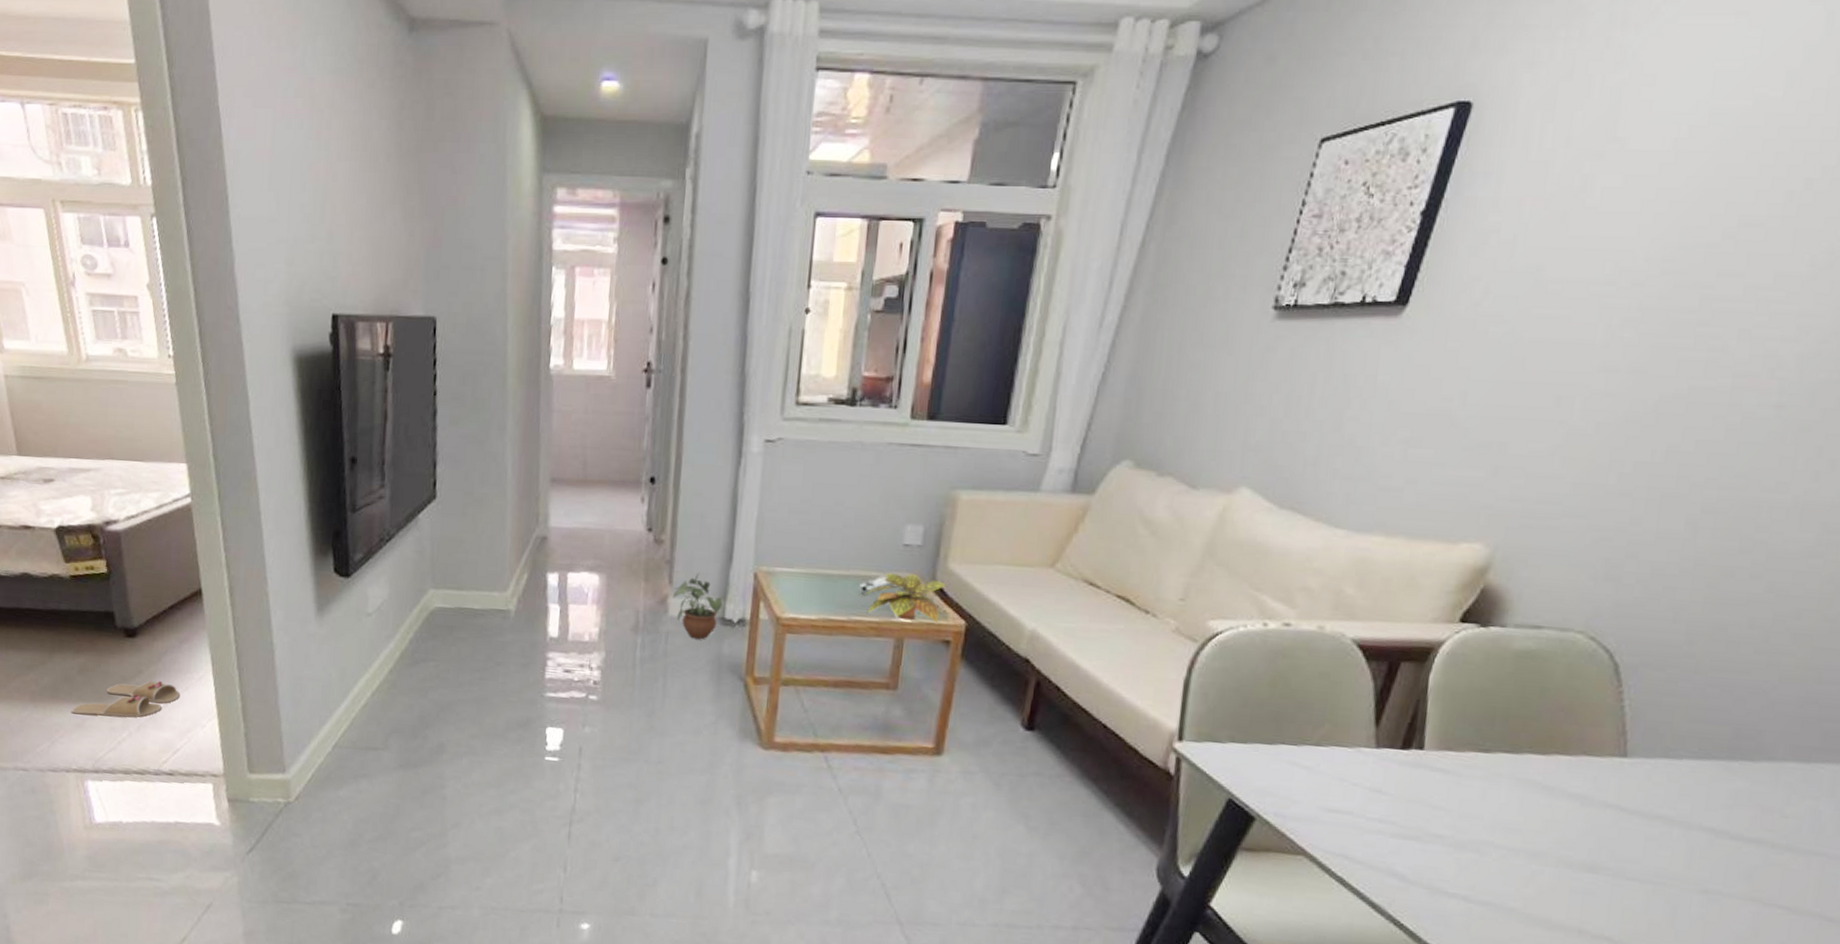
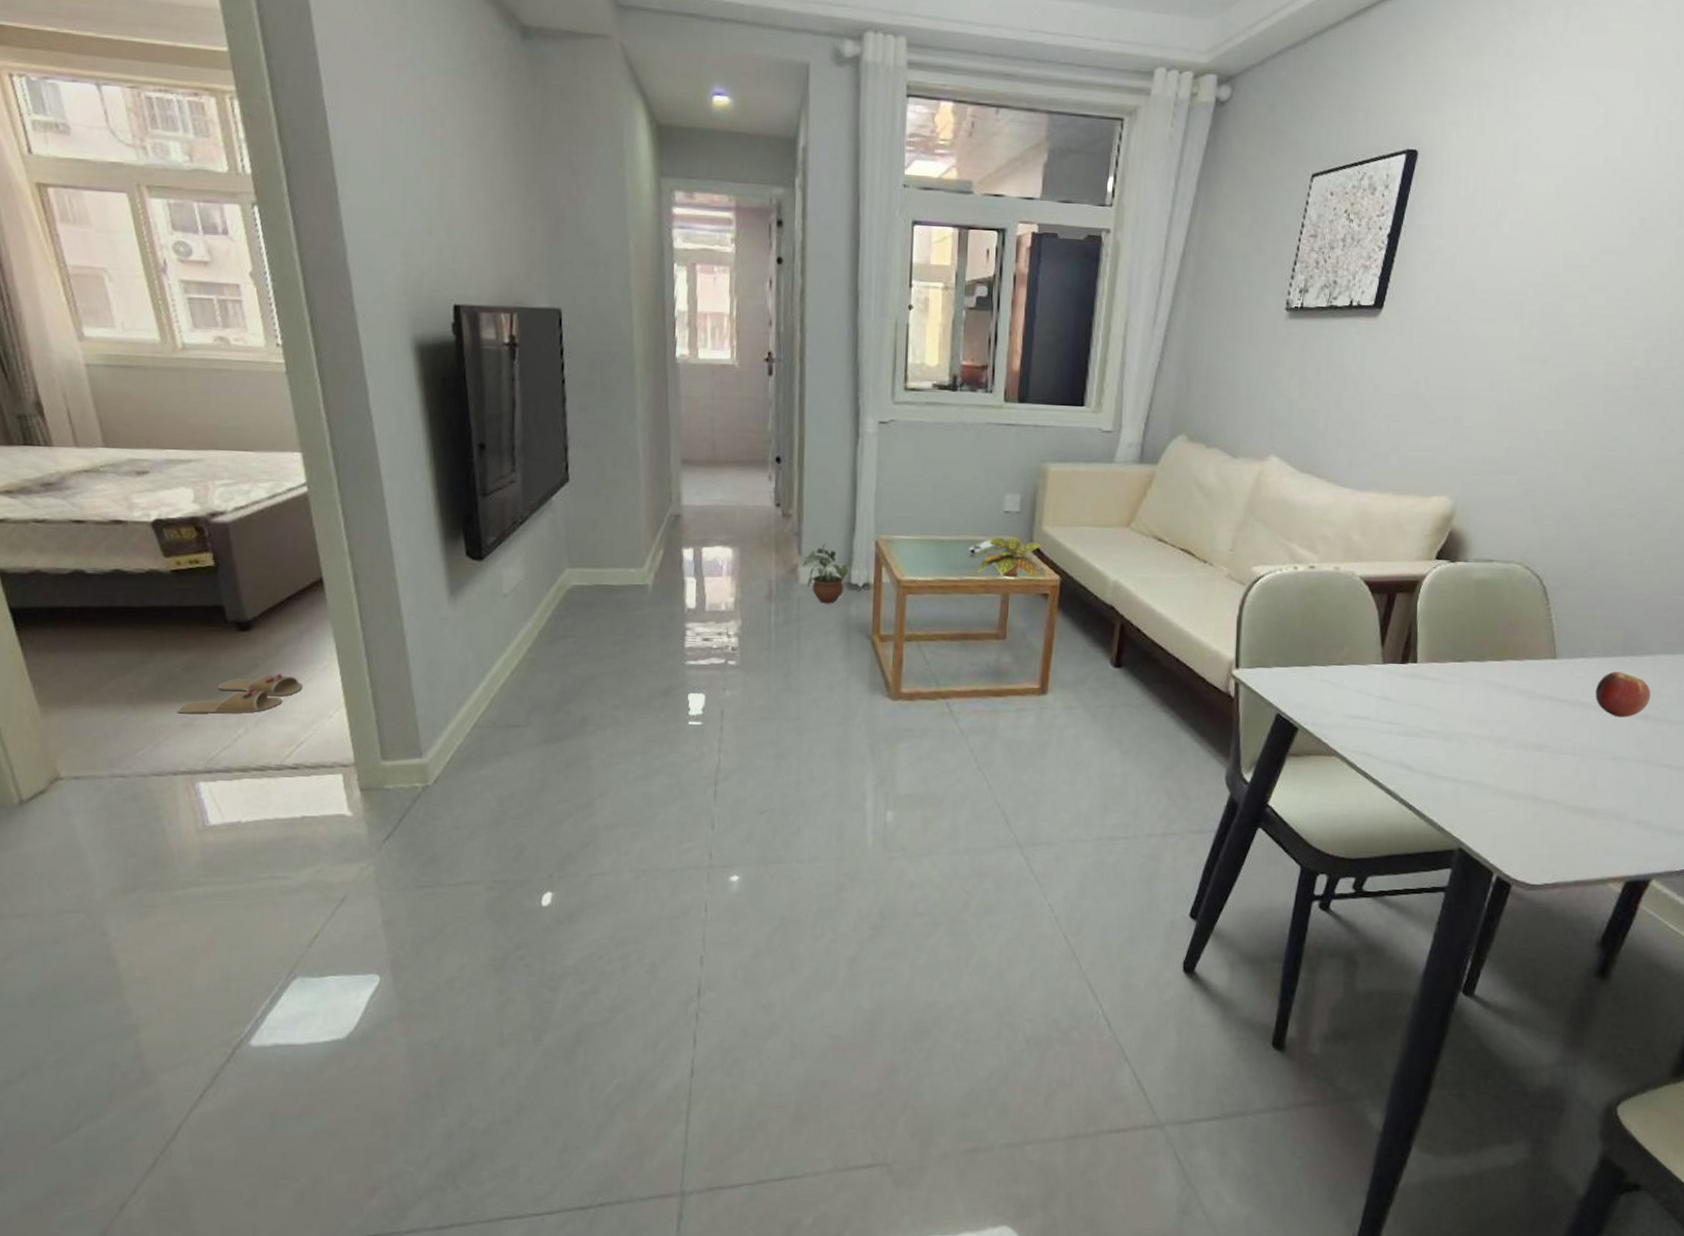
fruit: none [1681,779,1769,841] -> present [1595,671,1651,718]

